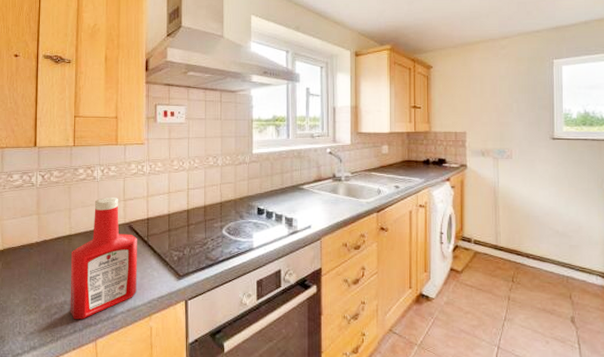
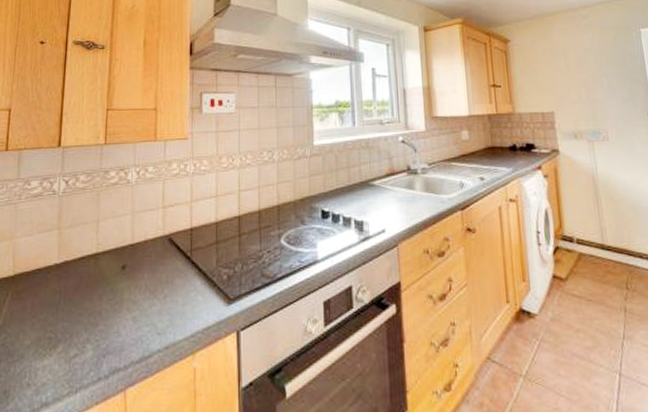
ketchup bottle: present [70,197,137,319] -> none [93,205,179,363]

